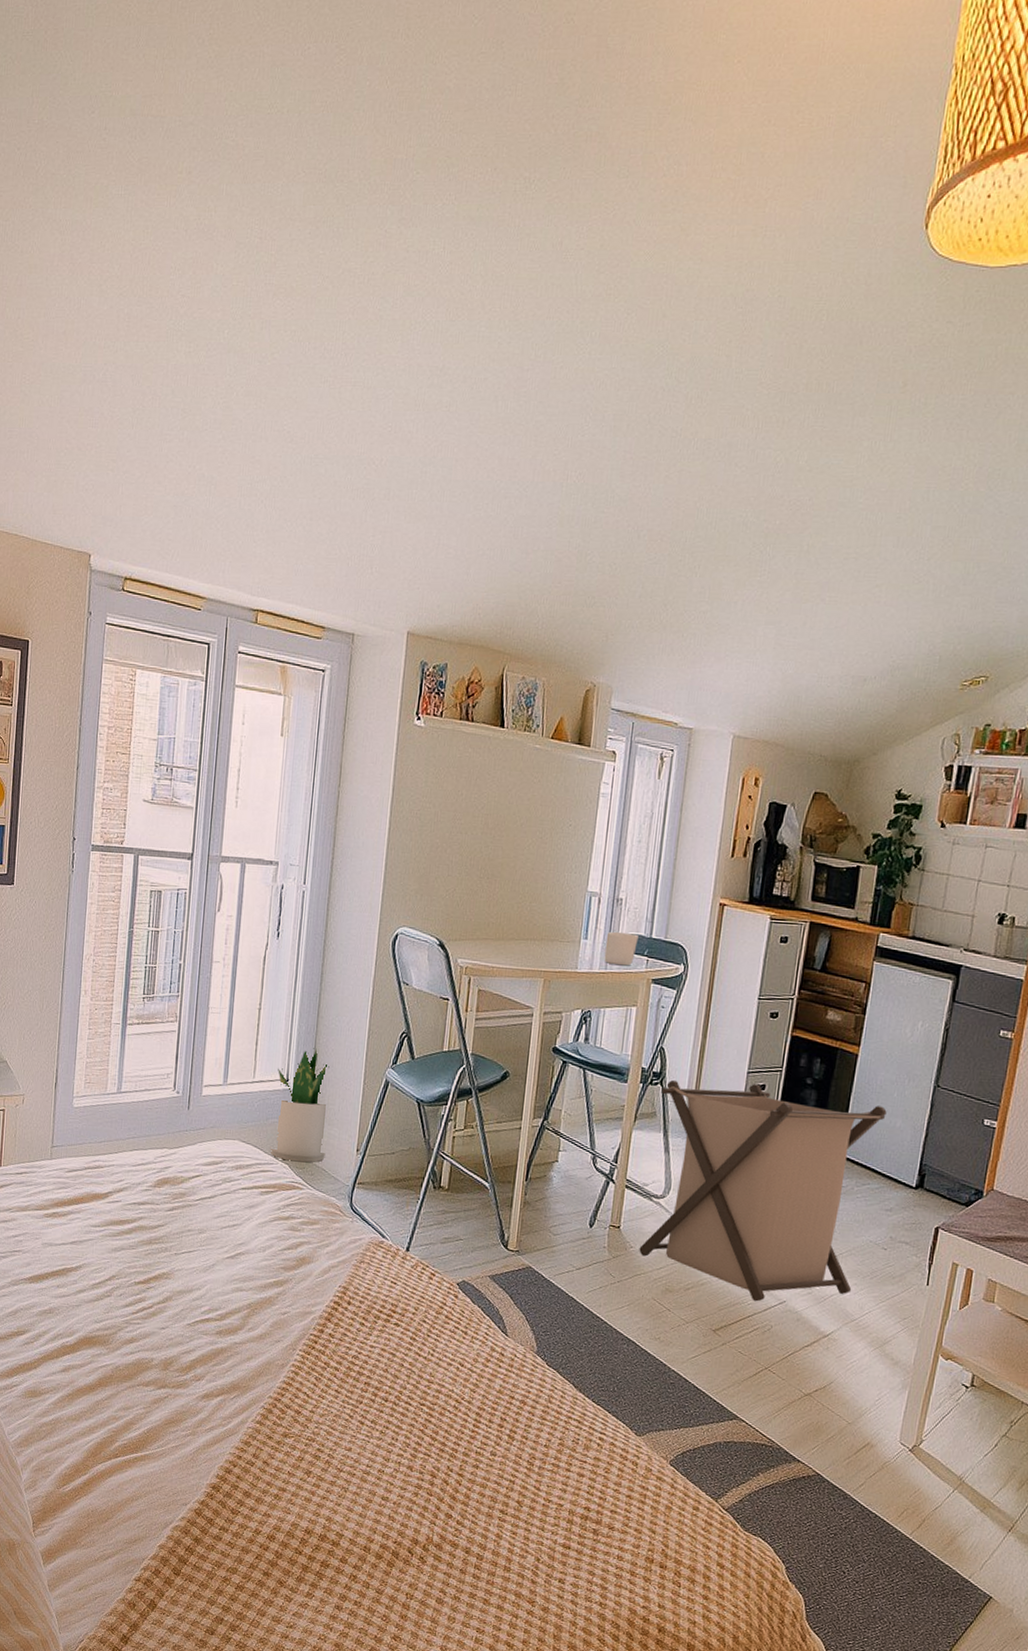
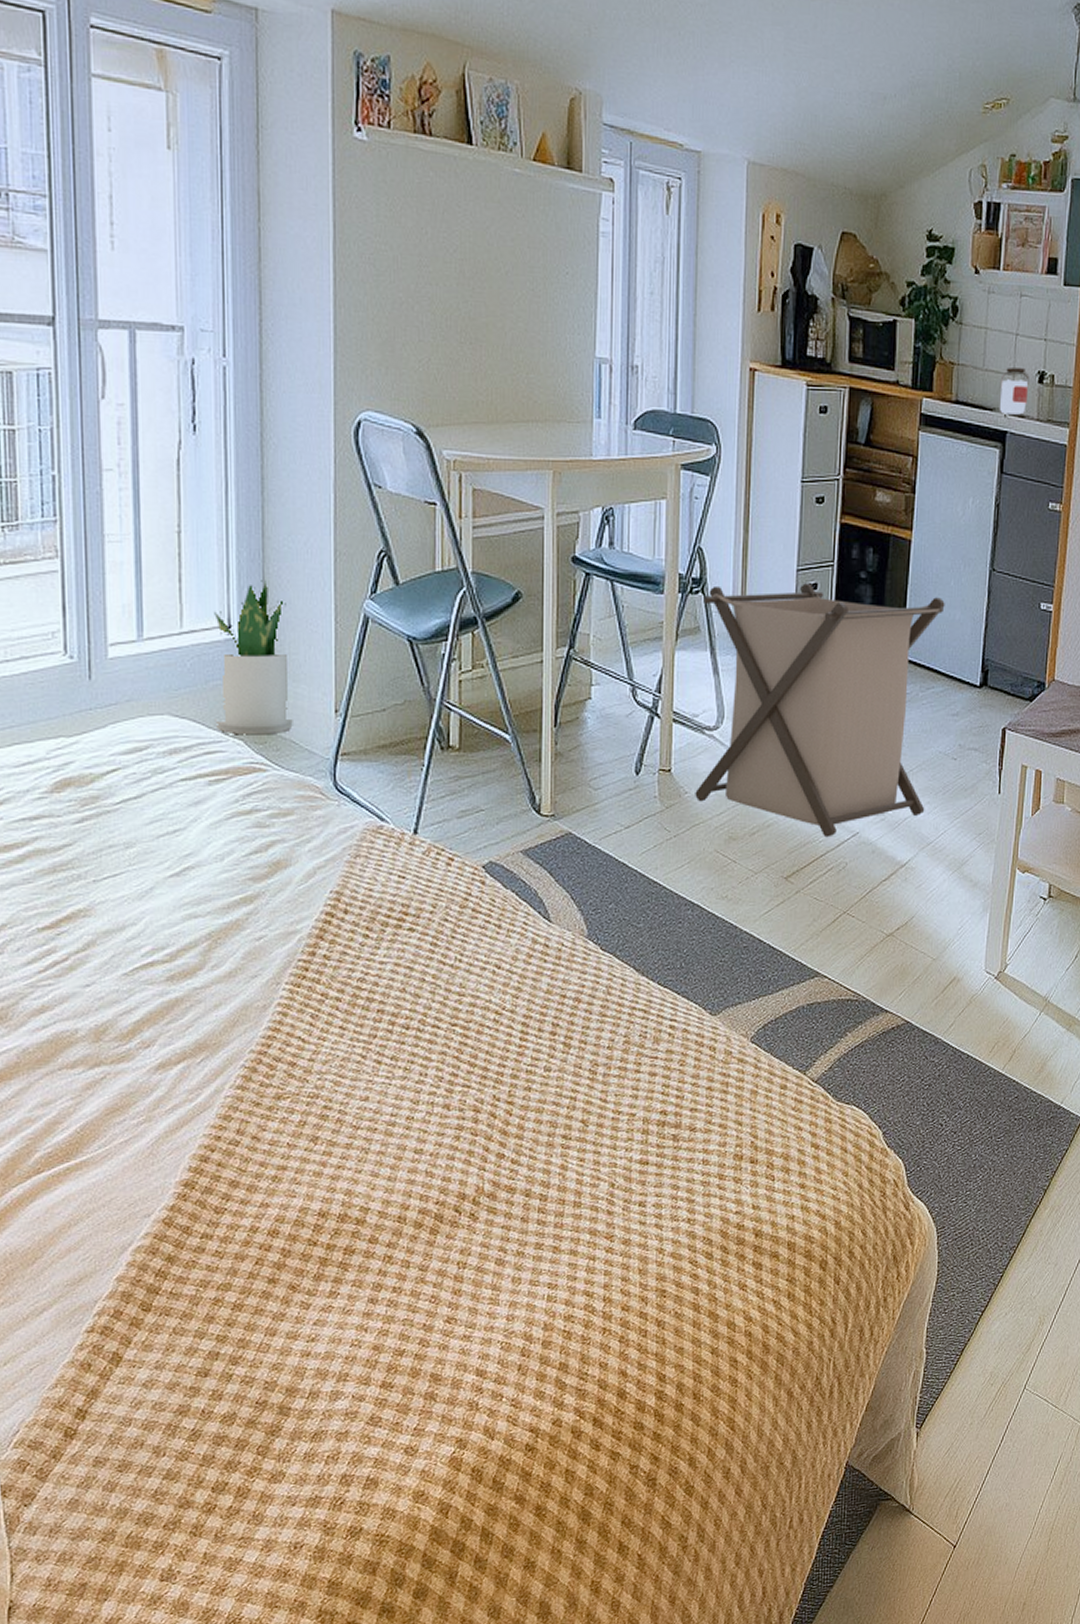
mug: present [604,931,638,966] -> none [623,407,661,450]
jar: none [955,909,989,951] -> present [999,368,1030,415]

